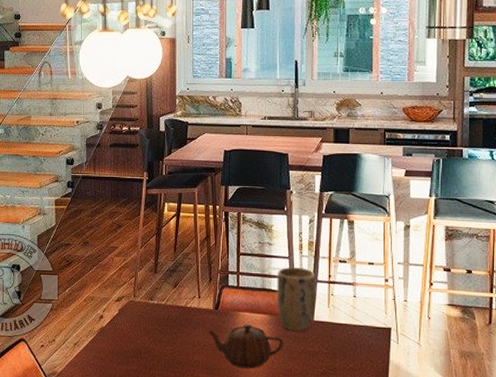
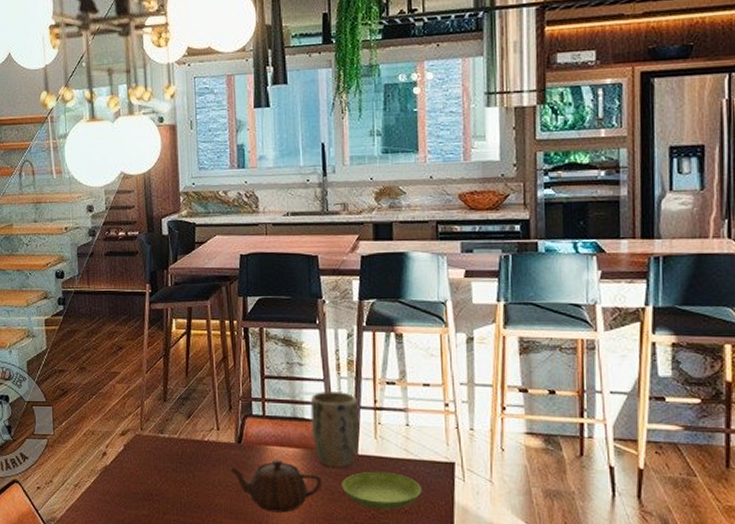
saucer: none [299,334,364,367] -> present [341,471,422,510]

